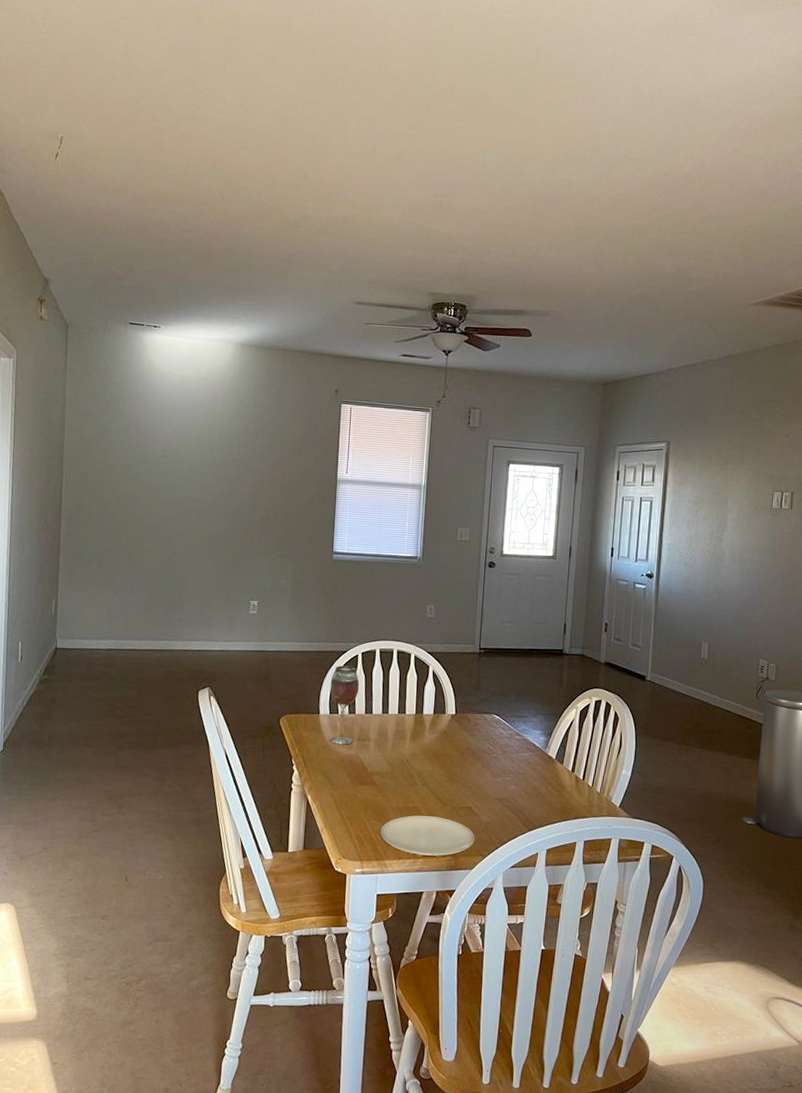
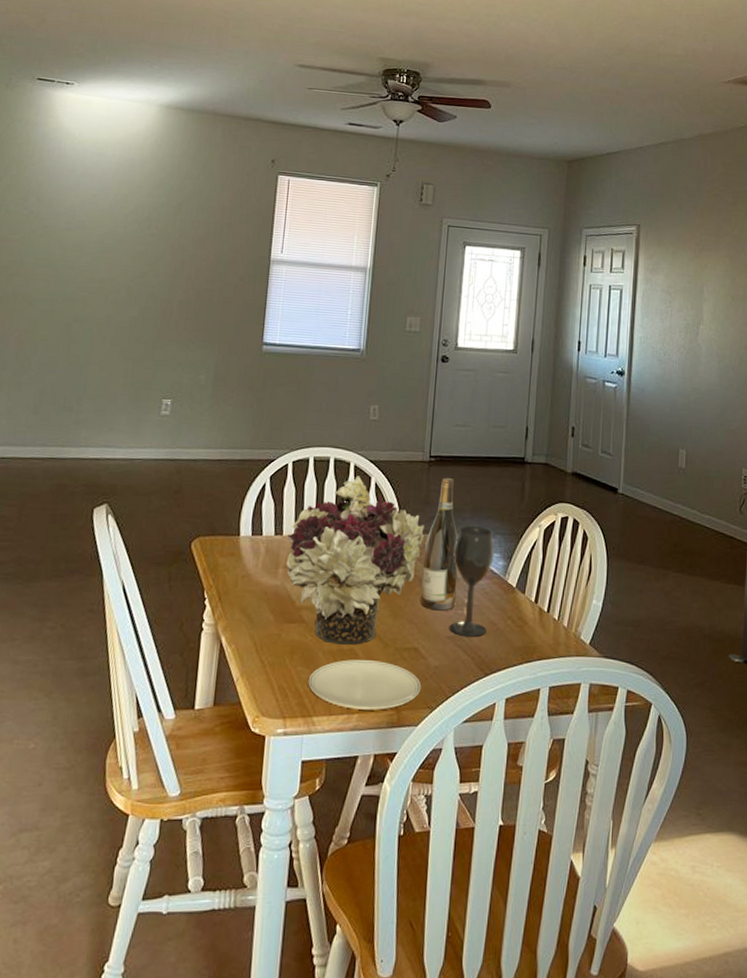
wineglass: present [329,665,360,745] -> none [250,477,289,573]
flower arrangement: none [359,665,476,804] -> present [286,476,425,645]
wine bottle: none [473,666,506,777] -> present [421,477,459,611]
wine glass: none [498,707,537,799] -> present [449,526,495,637]

